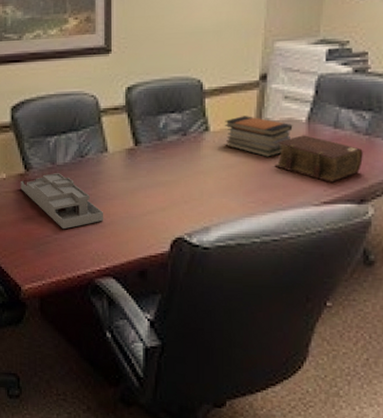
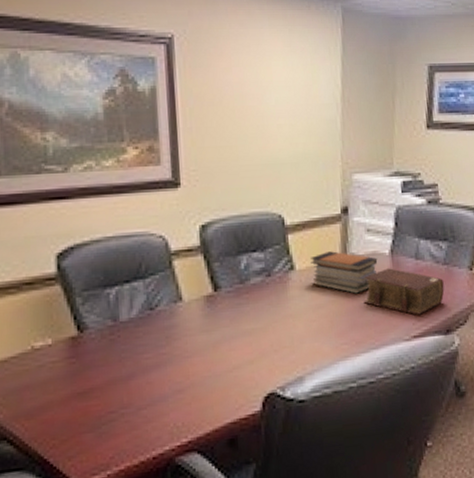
desk organizer: present [20,173,103,230] -> none [72,331,181,401]

